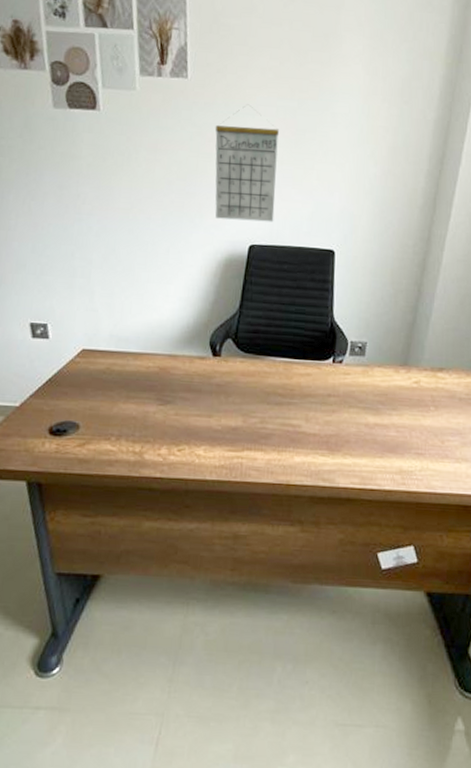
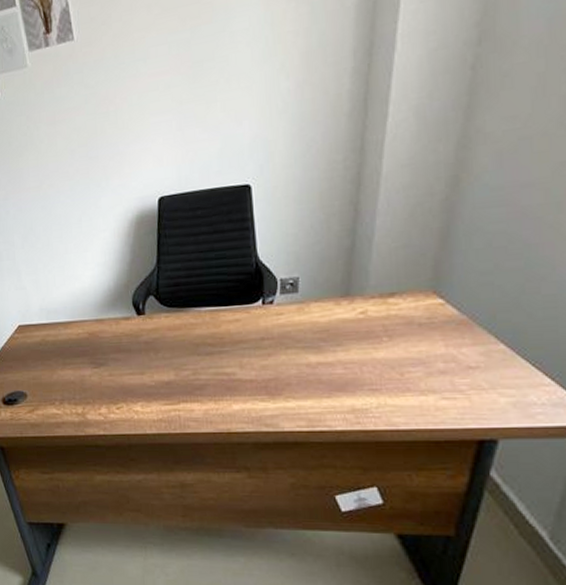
calendar: present [215,104,279,222] -> none [107,49,181,177]

